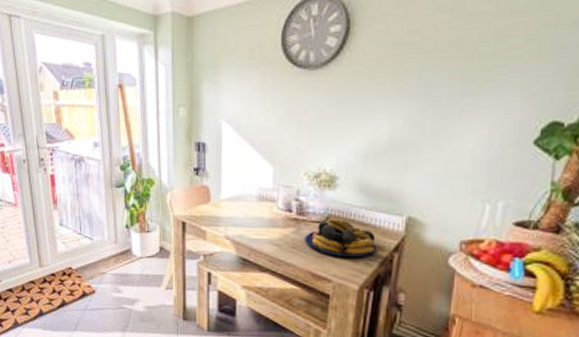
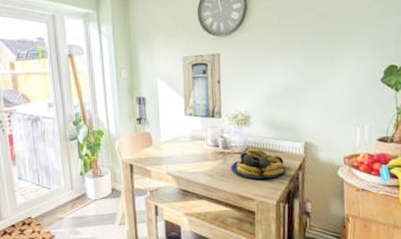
wall art: none [251,91,306,177] -> present [182,53,222,119]

